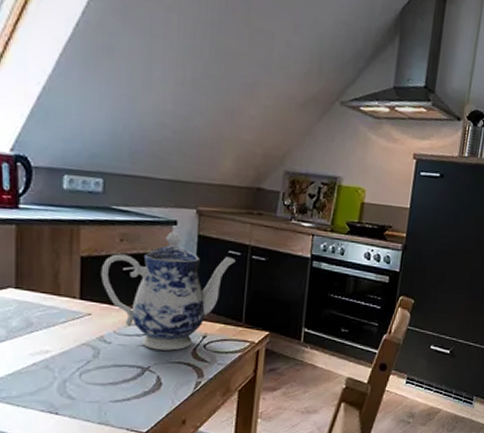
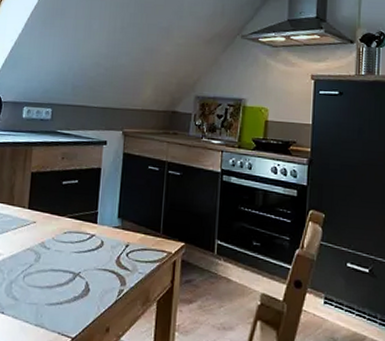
teapot: present [100,232,236,351] -> none [45,150,154,258]

